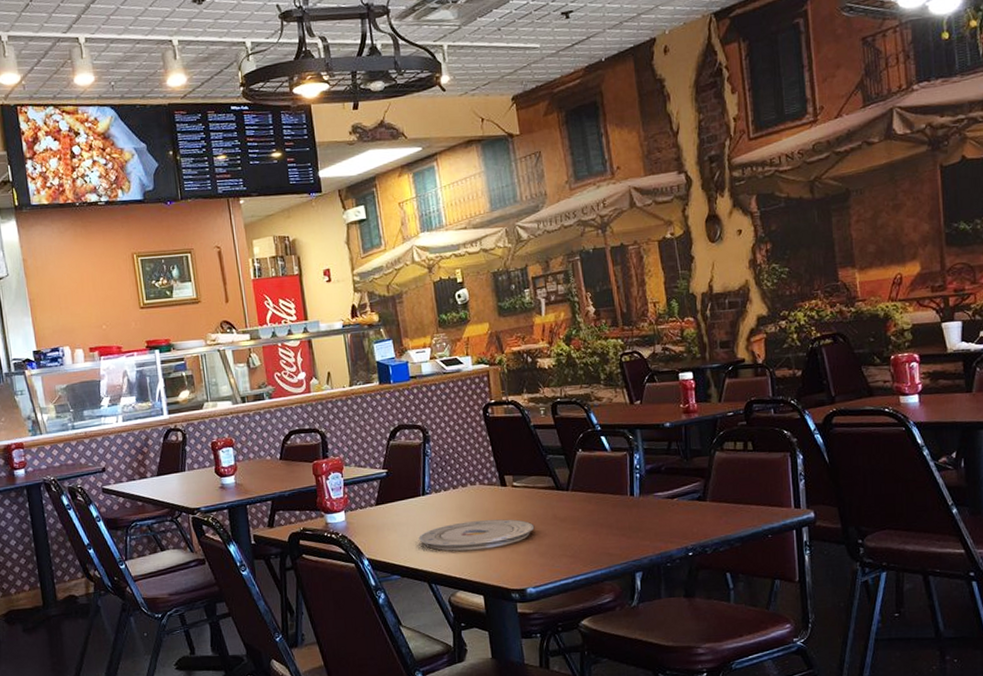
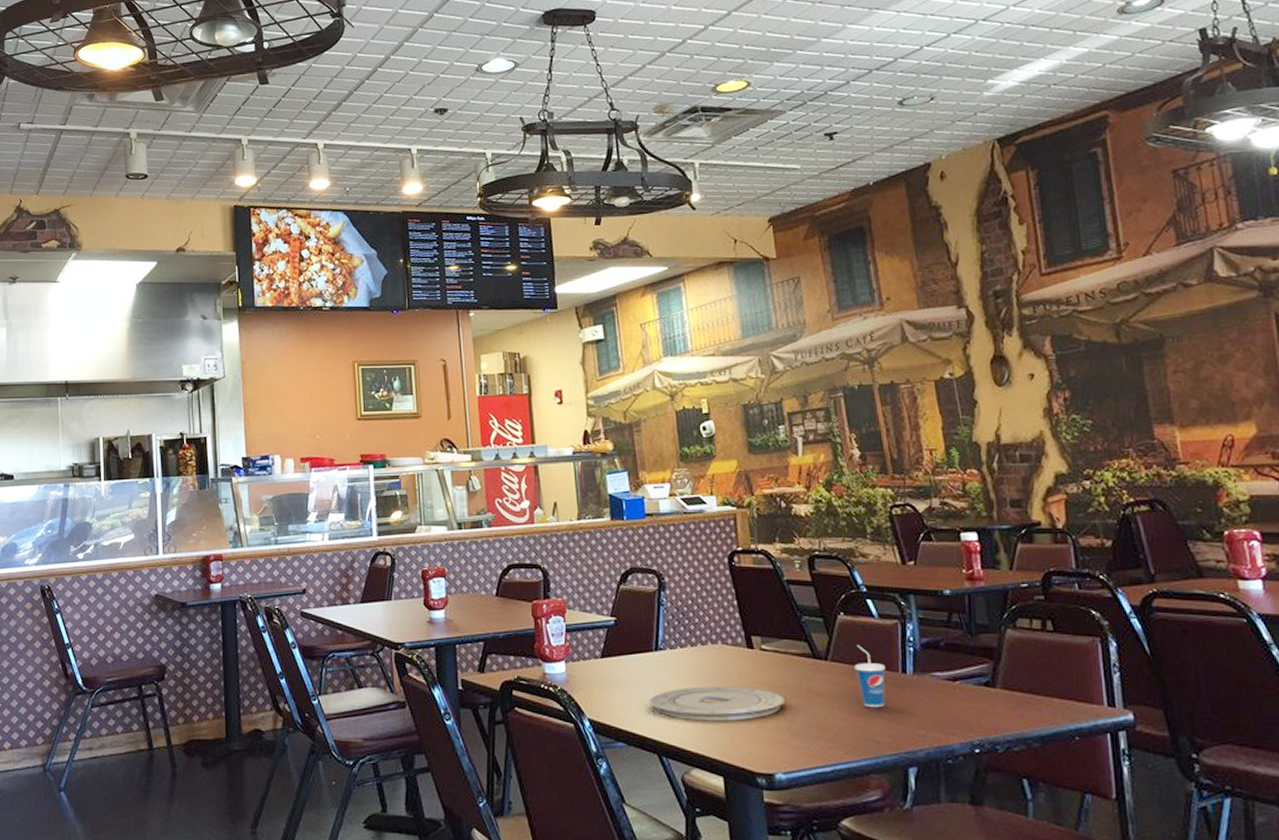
cup: none [591,476,617,527] -> present [854,645,885,708]

